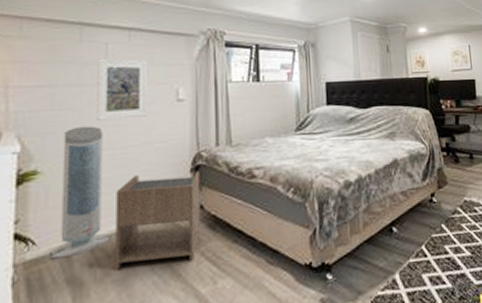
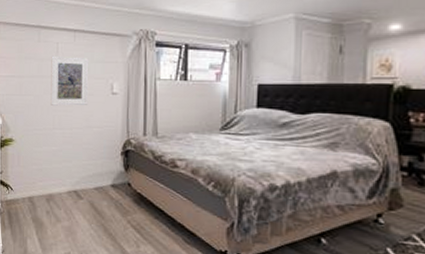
air purifier: present [50,126,110,259] -> none [22,109,60,203]
nightstand: present [115,171,201,271] -> none [64,151,129,226]

